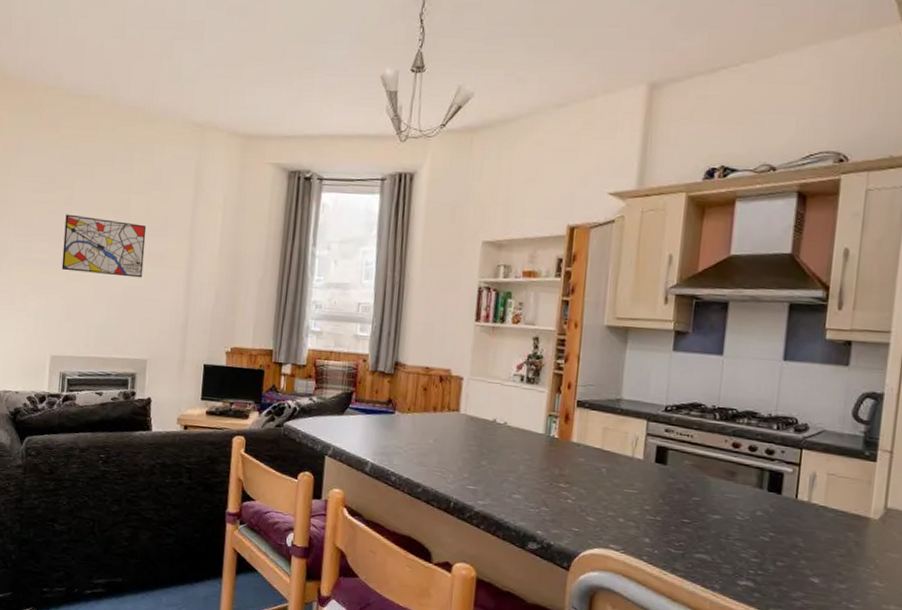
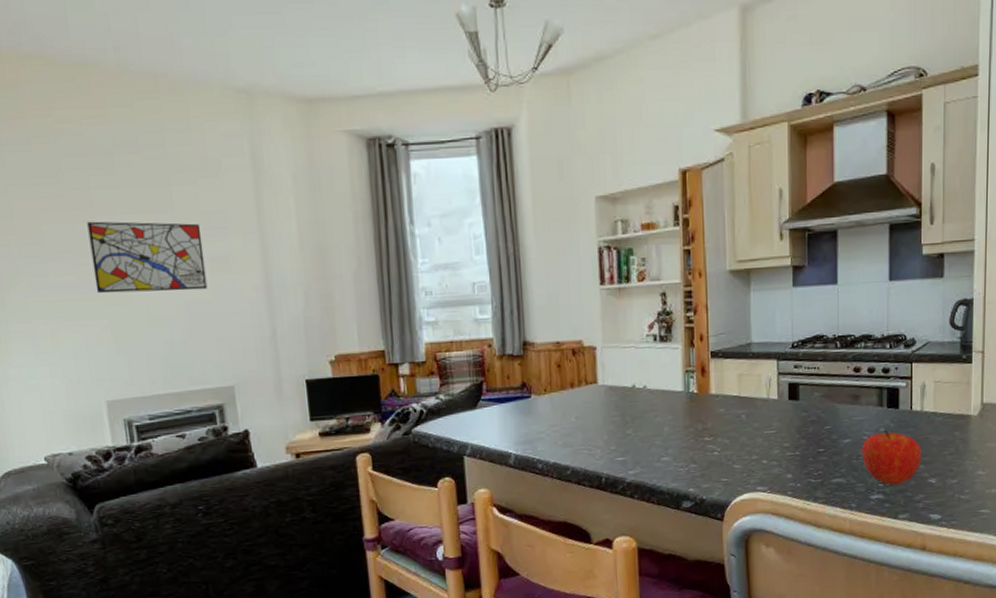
fruit: none [731,513,806,577] -> present [861,429,922,486]

